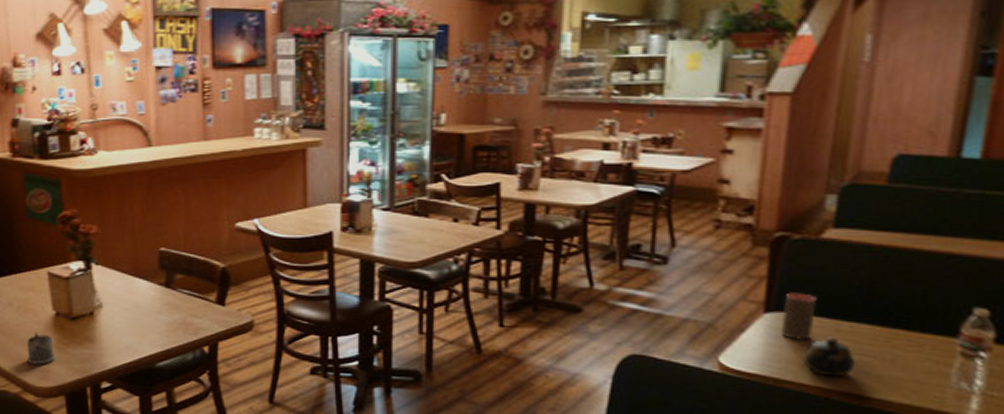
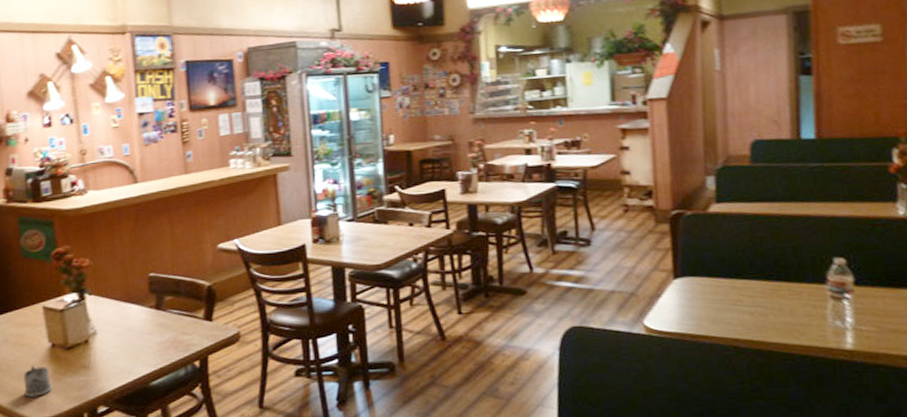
cup: present [780,292,817,340] -> none [688,259,715,300]
teapot: present [803,336,854,378] -> none [710,293,752,329]

